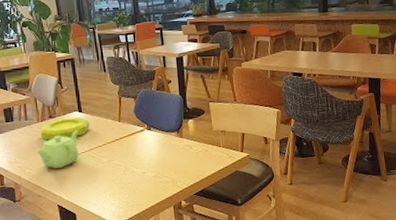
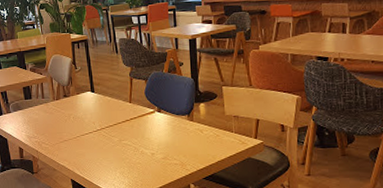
teapot: present [36,129,79,168] -> none [52,109,91,145]
bowl: present [40,116,90,141] -> none [55,96,102,118]

